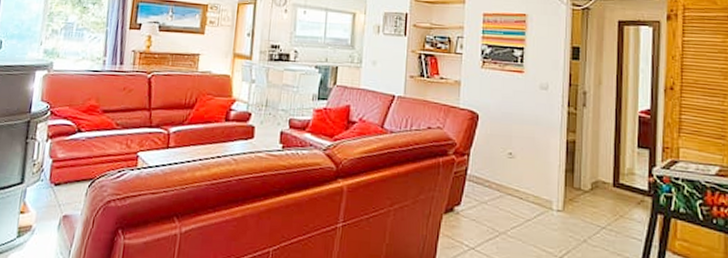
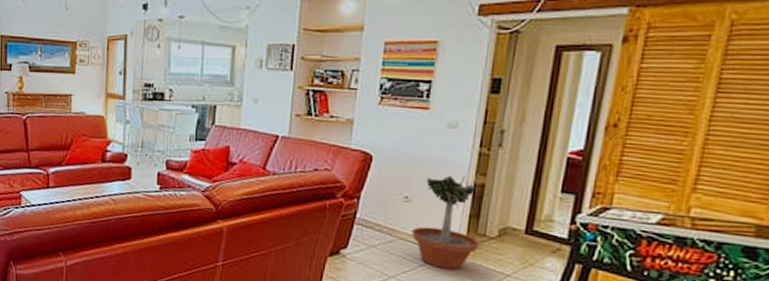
potted tree: none [517,131,577,224] -> present [411,174,480,270]

